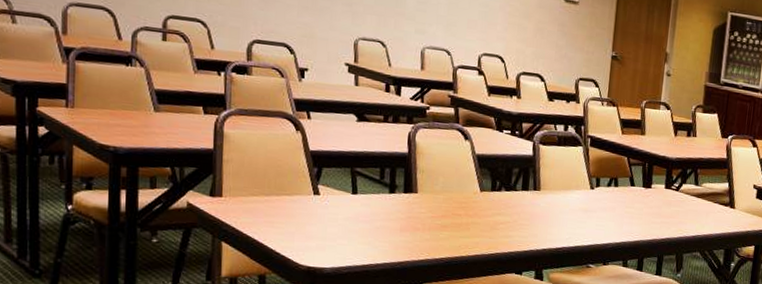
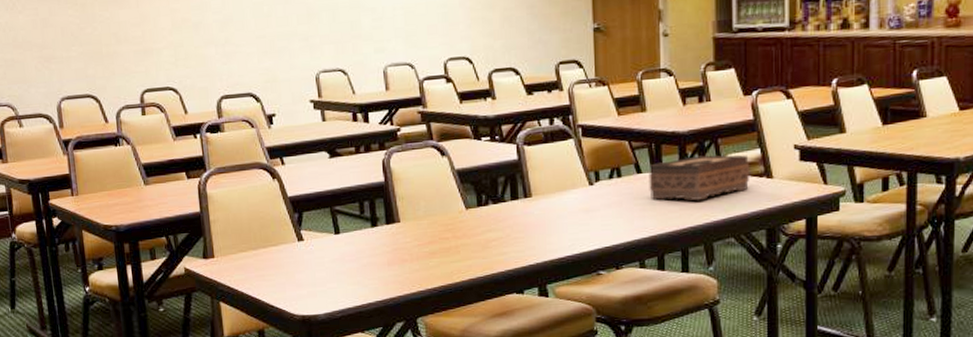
tissue box: none [638,180,719,217] -> present [649,155,749,201]

